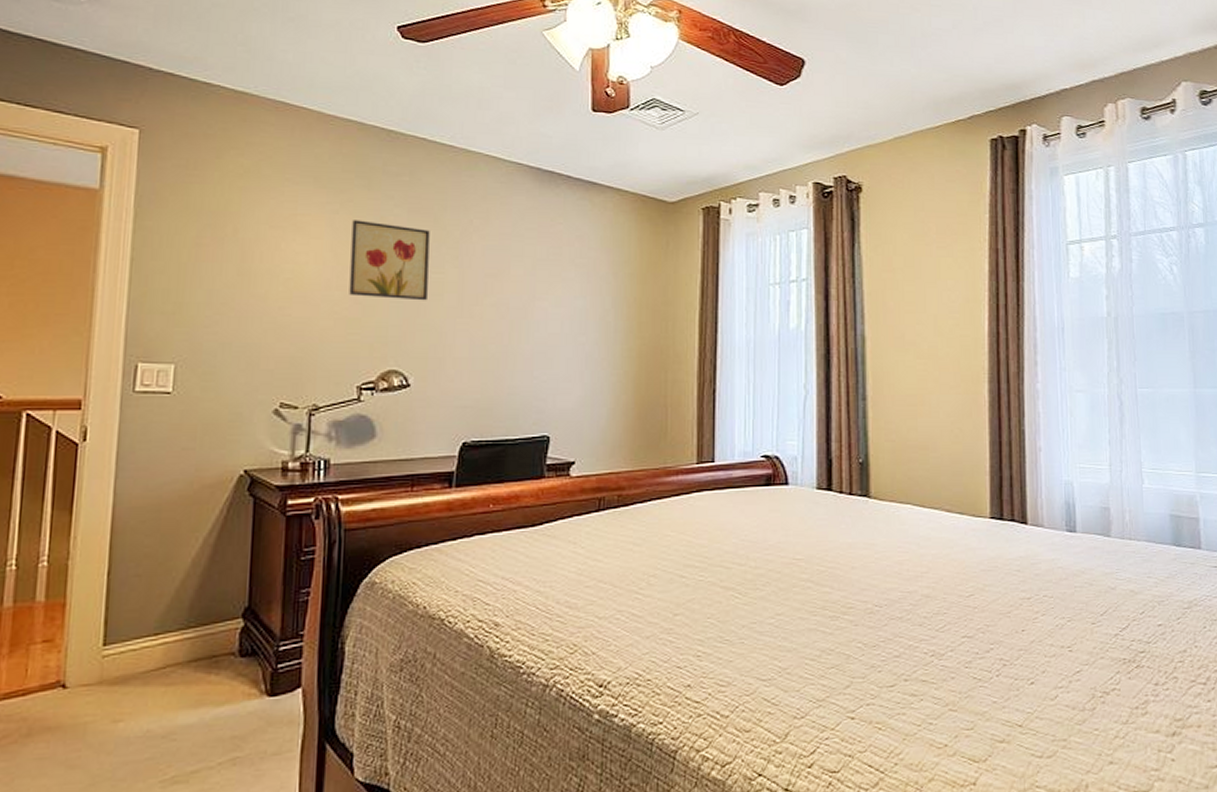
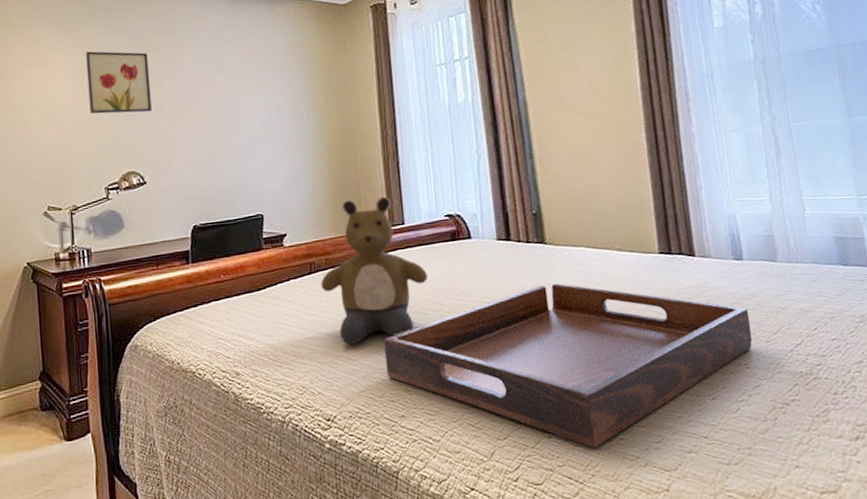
bear: none [609,427,735,599] -> present [320,196,428,345]
serving tray: none [676,543,1078,733] -> present [384,283,753,448]

